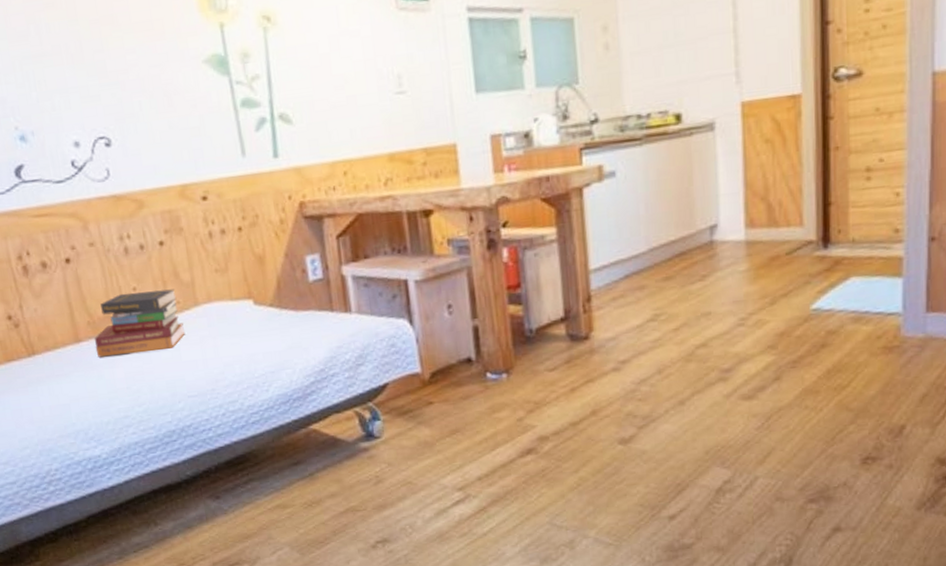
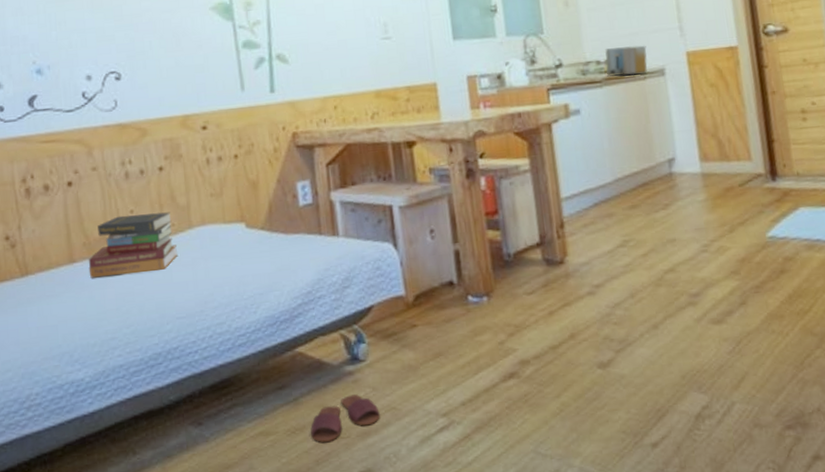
slippers: none [327,470,397,515] -> present [310,394,381,442]
toaster: none [647,95,696,133] -> present [605,45,648,77]

